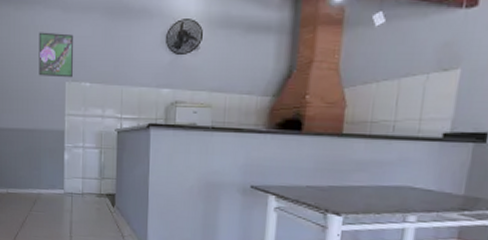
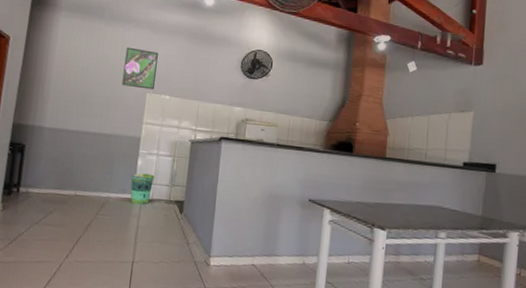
trash can: none [59,167,83,200] -> present [130,173,155,205]

